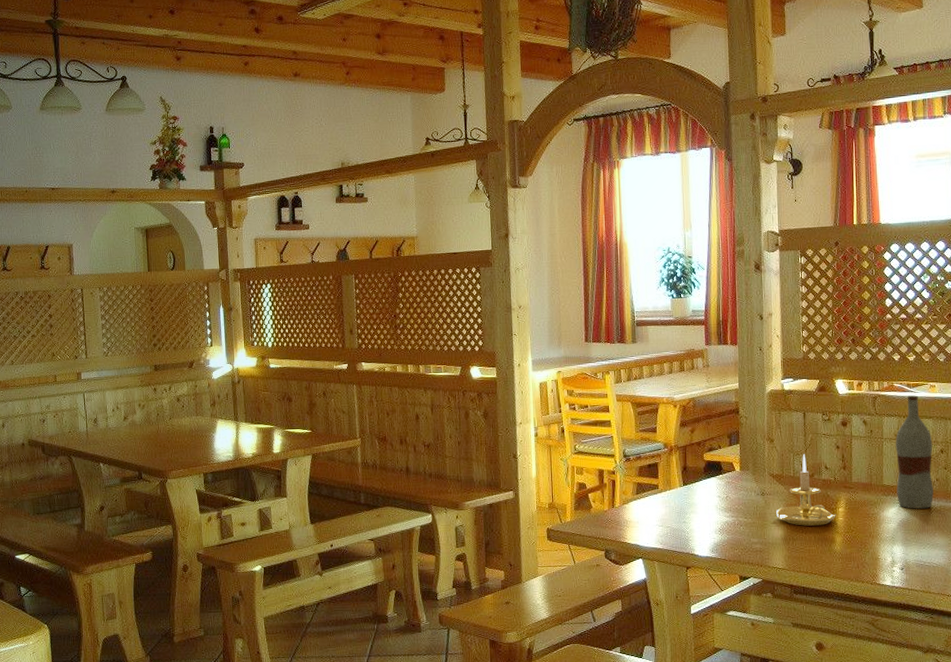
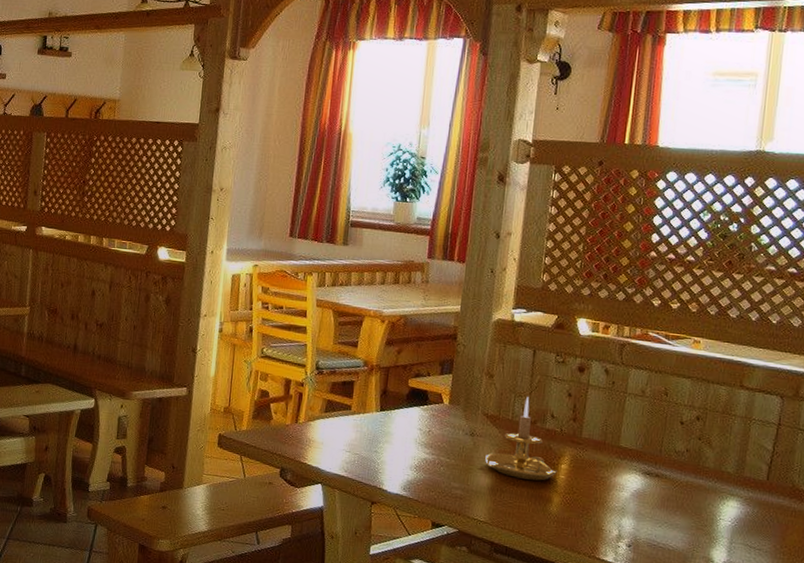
bottle: present [895,395,934,509] -> none [634,348,688,482]

